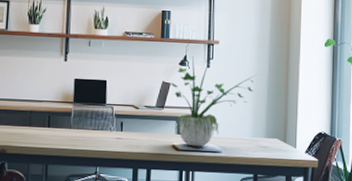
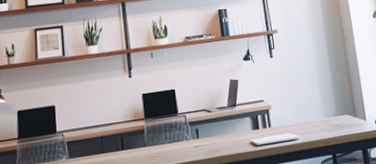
potted plant: present [168,56,254,147] -> none [236,49,318,140]

